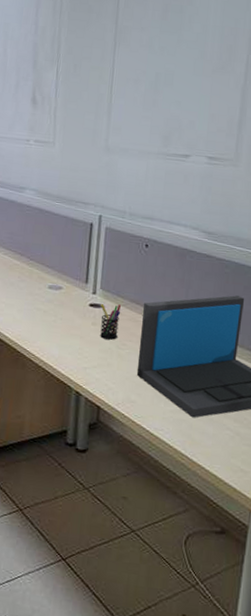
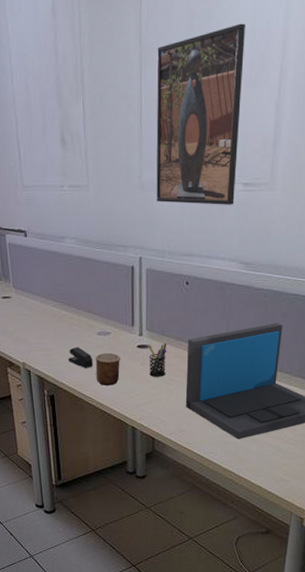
stapler: none [14,298,41,323] -> present [68,346,94,368]
cup: none [42,307,71,344] -> present [95,352,121,386]
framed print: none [120,20,215,176] -> present [156,23,245,205]

